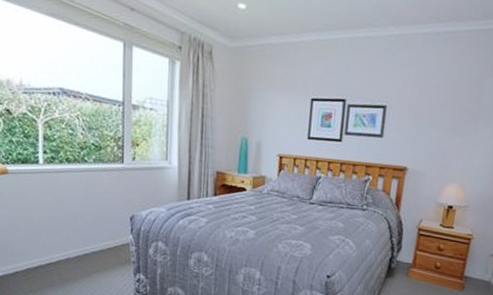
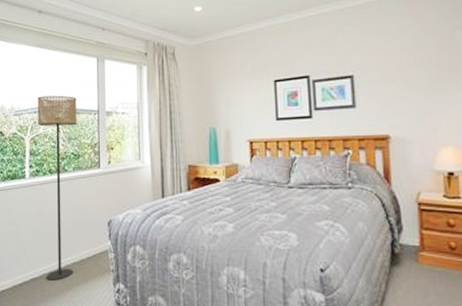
floor lamp: none [52,75,99,267] -> present [38,95,77,281]

